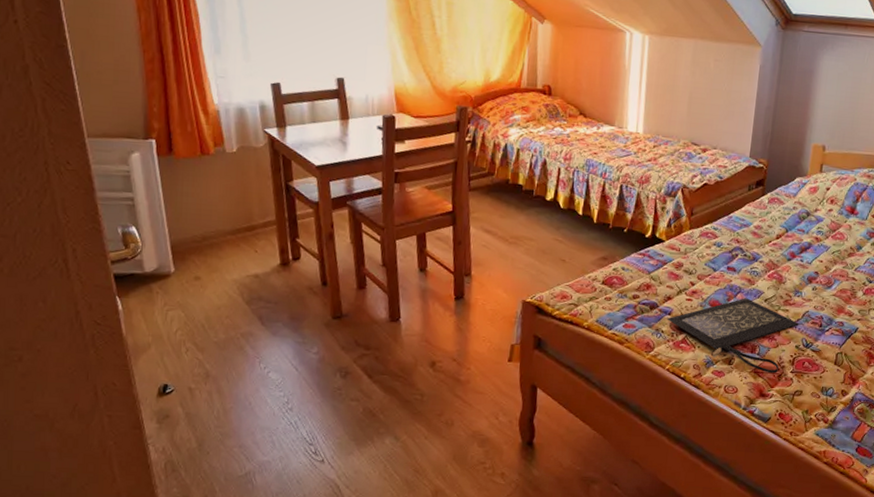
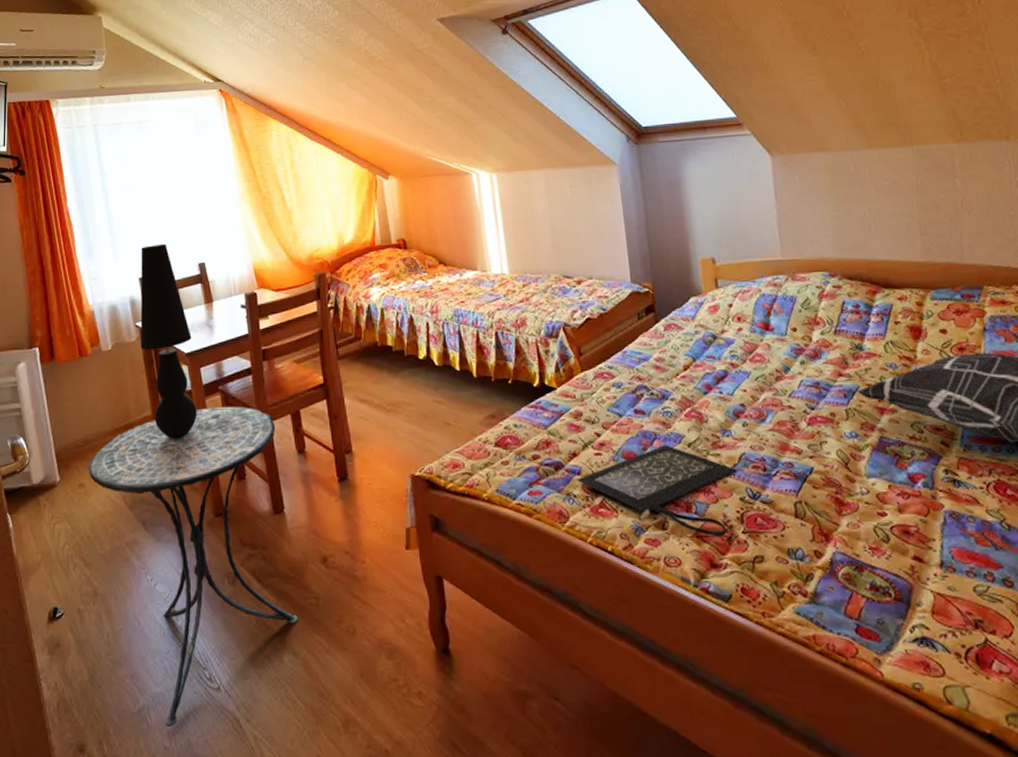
side table: none [206,220,403,488] -> present [89,406,298,726]
table lamp: none [268,51,324,246] -> present [140,243,197,440]

